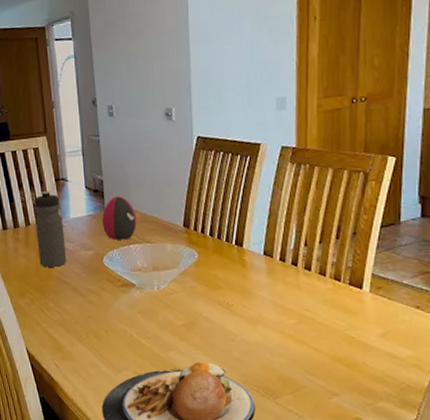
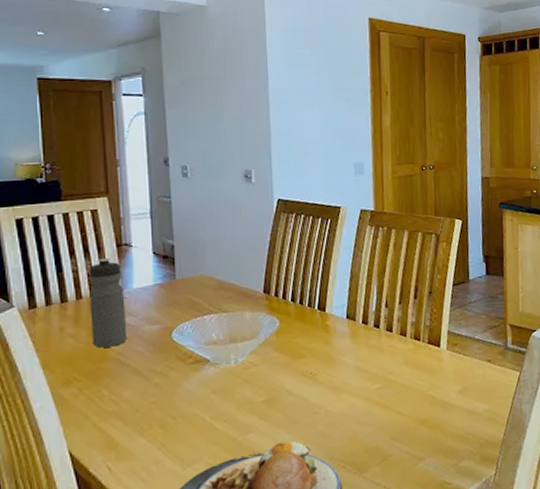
decorative egg: present [102,196,137,240] -> none [172,262,212,311]

